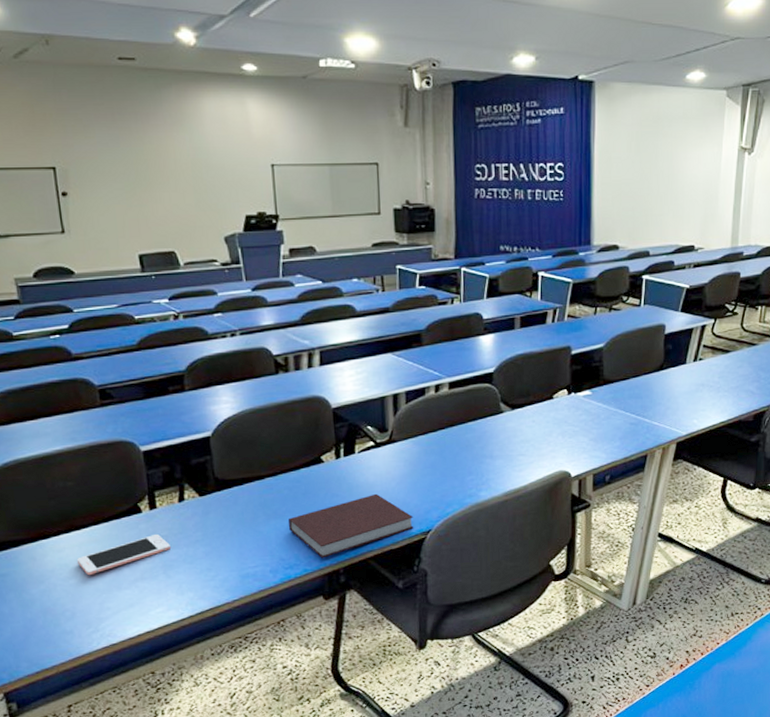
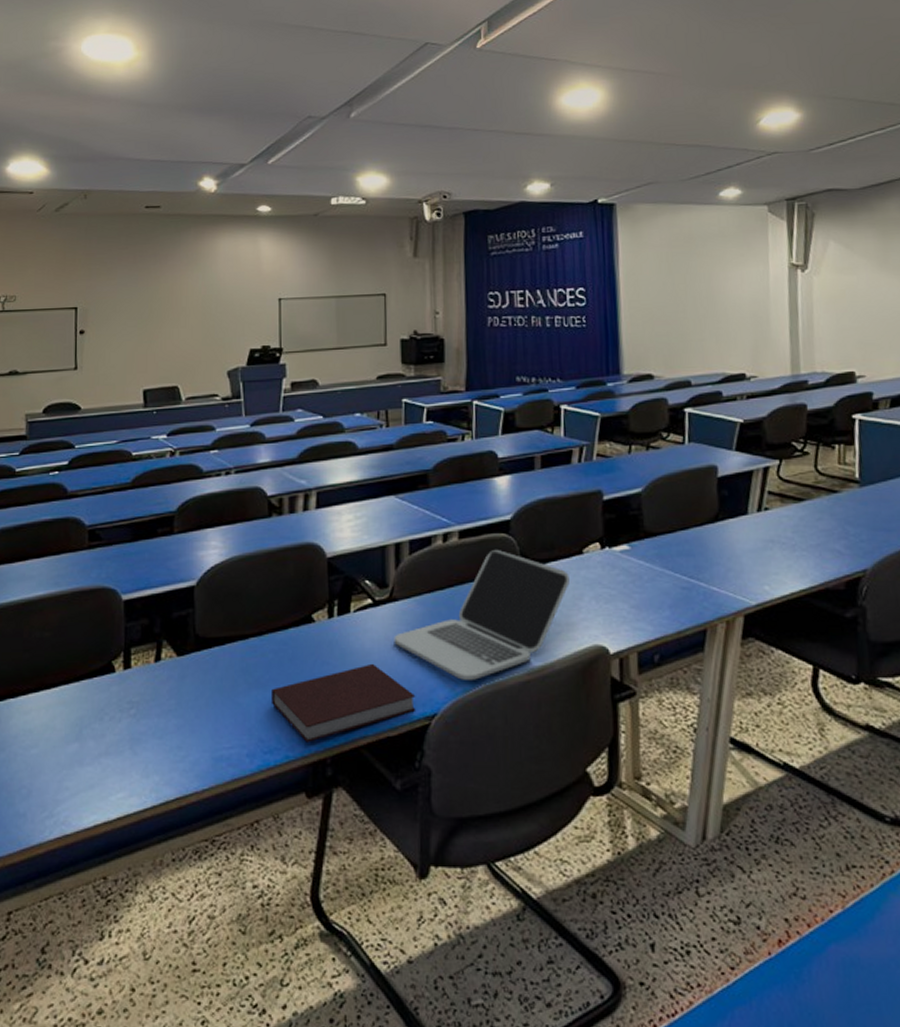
cell phone: present [76,533,171,576] -> none [41,699,140,746]
laptop: none [394,398,541,503] -> present [394,550,570,680]

